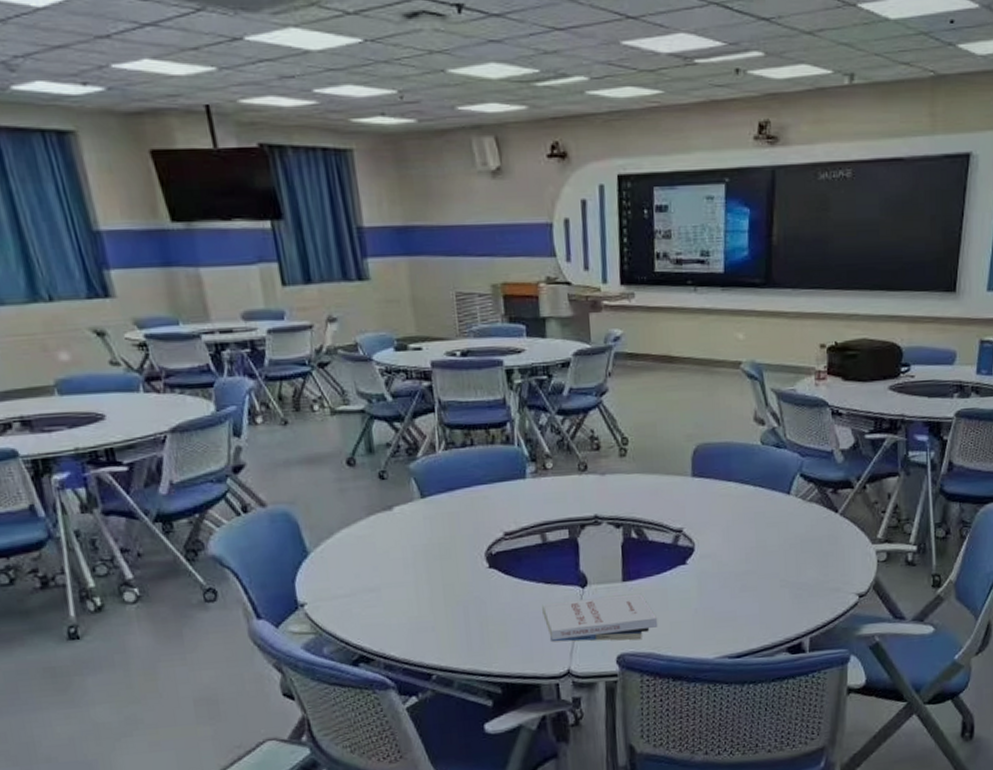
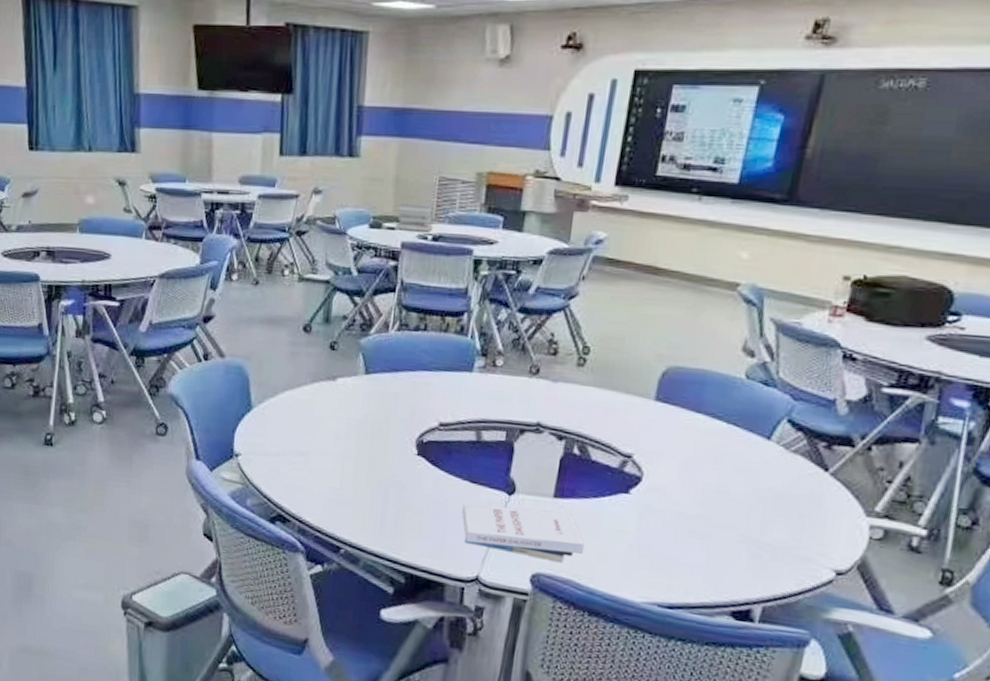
books: none [420,321,459,350] -> present [394,204,432,232]

